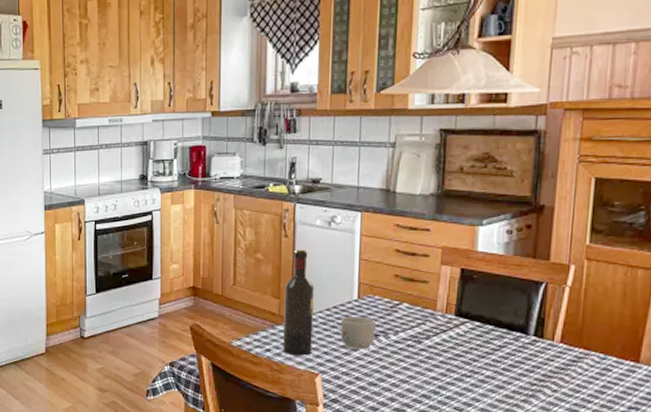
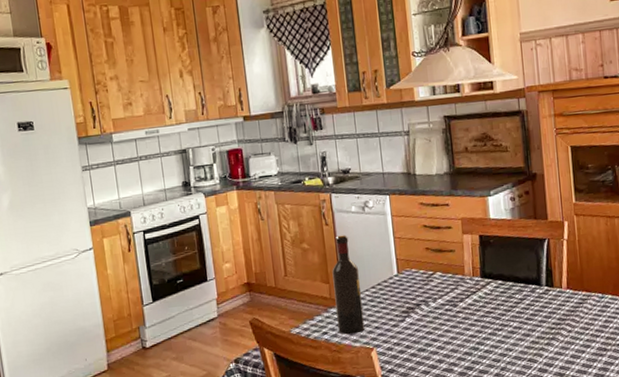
mug: present [340,317,376,350] -> none [385,289,417,321]

